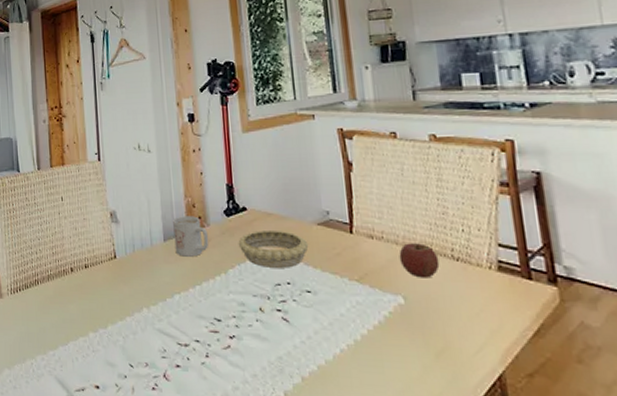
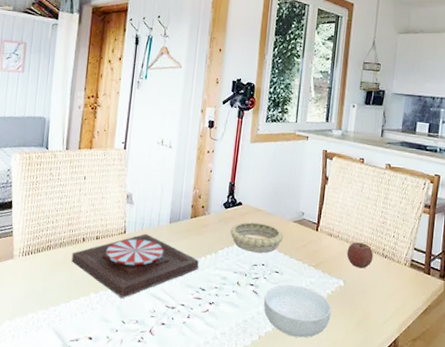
plate: none [62,257,208,336] -> present [71,234,199,298]
mug: present [173,216,209,257] -> none [178,204,208,238]
cereal bowl: none [298,306,396,378] -> present [263,284,332,338]

